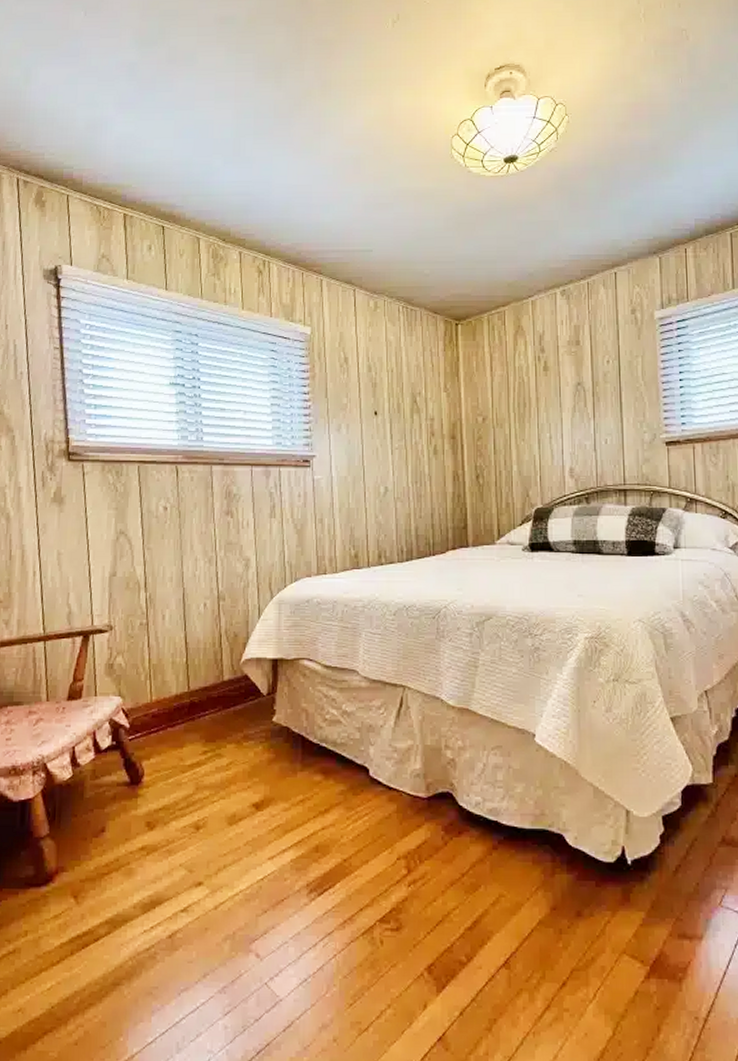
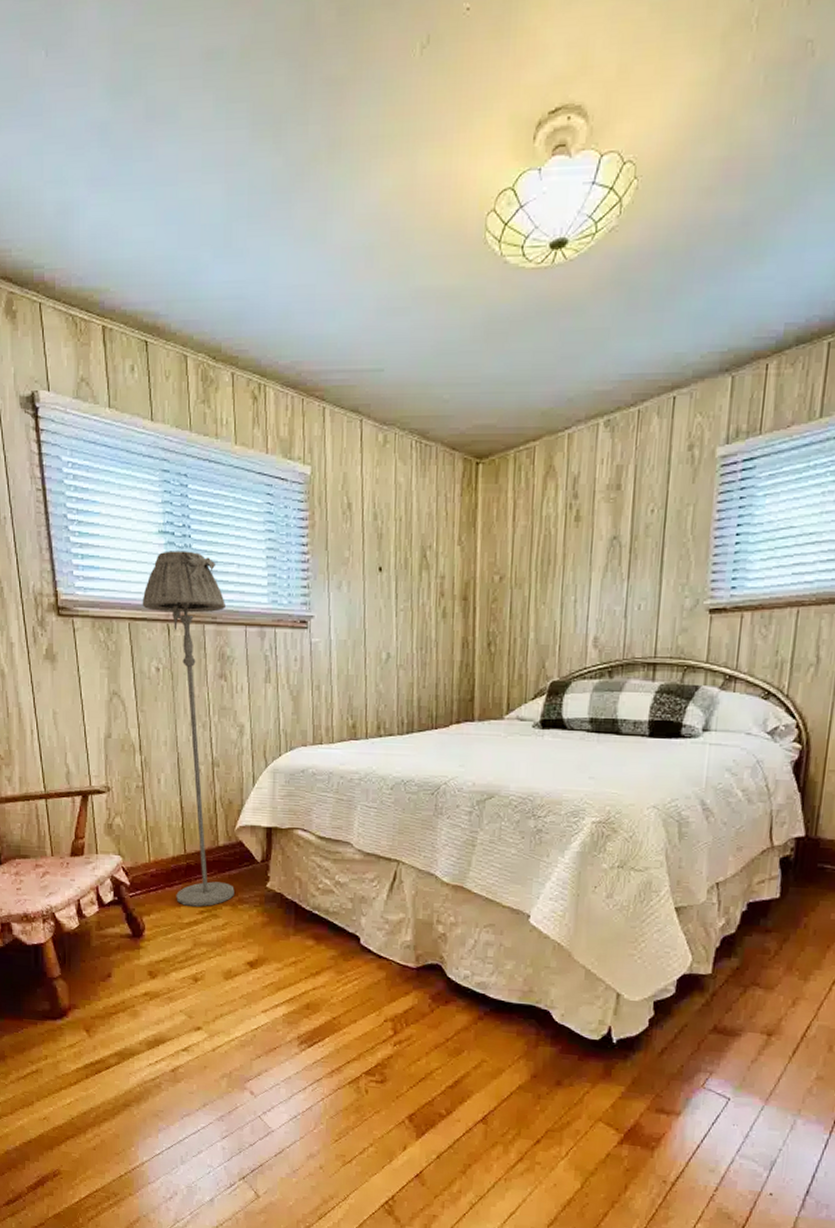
floor lamp: none [152,400,240,747] -> present [142,551,235,907]

